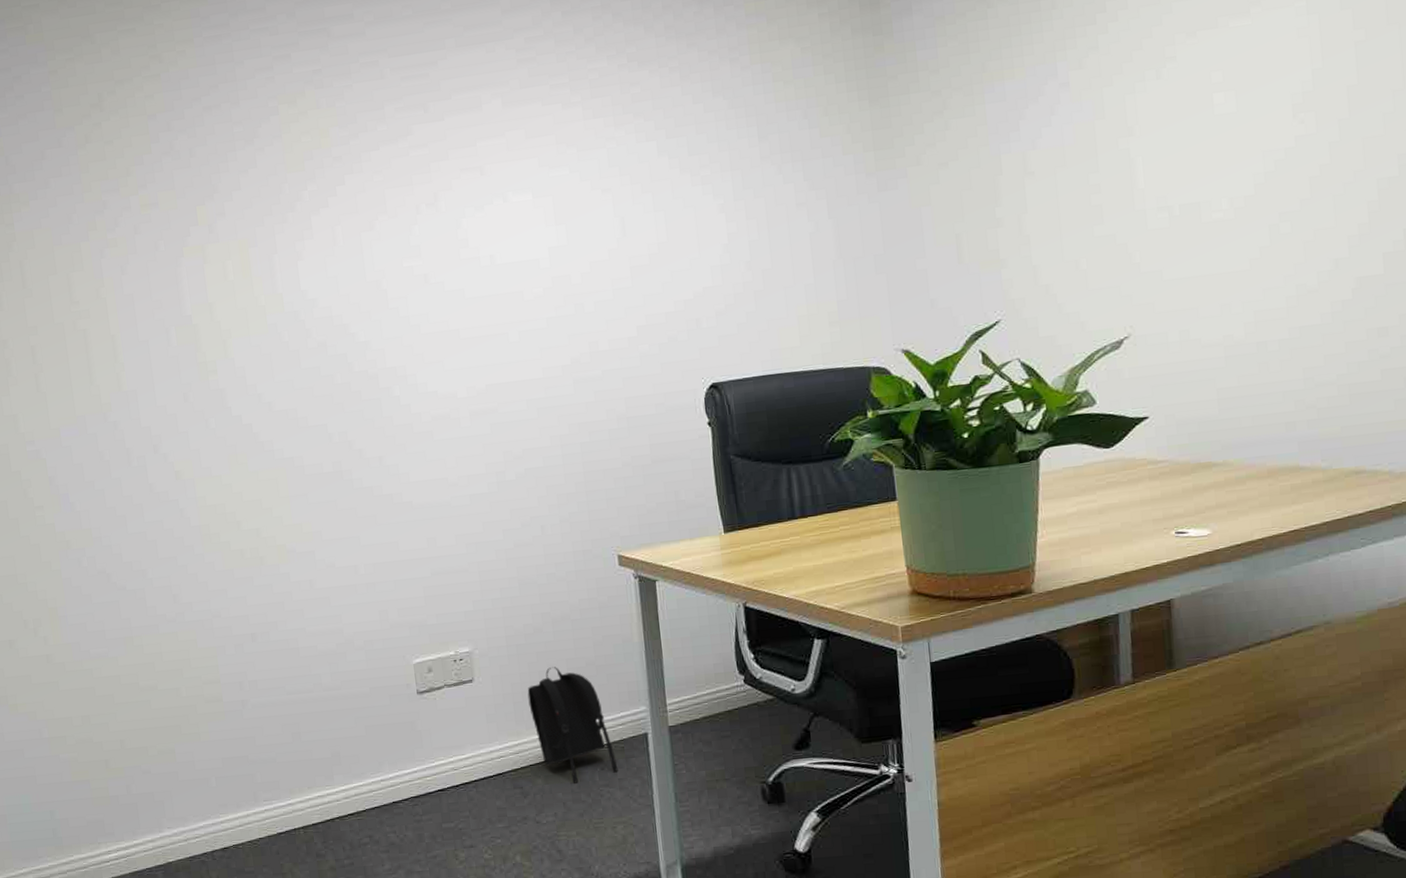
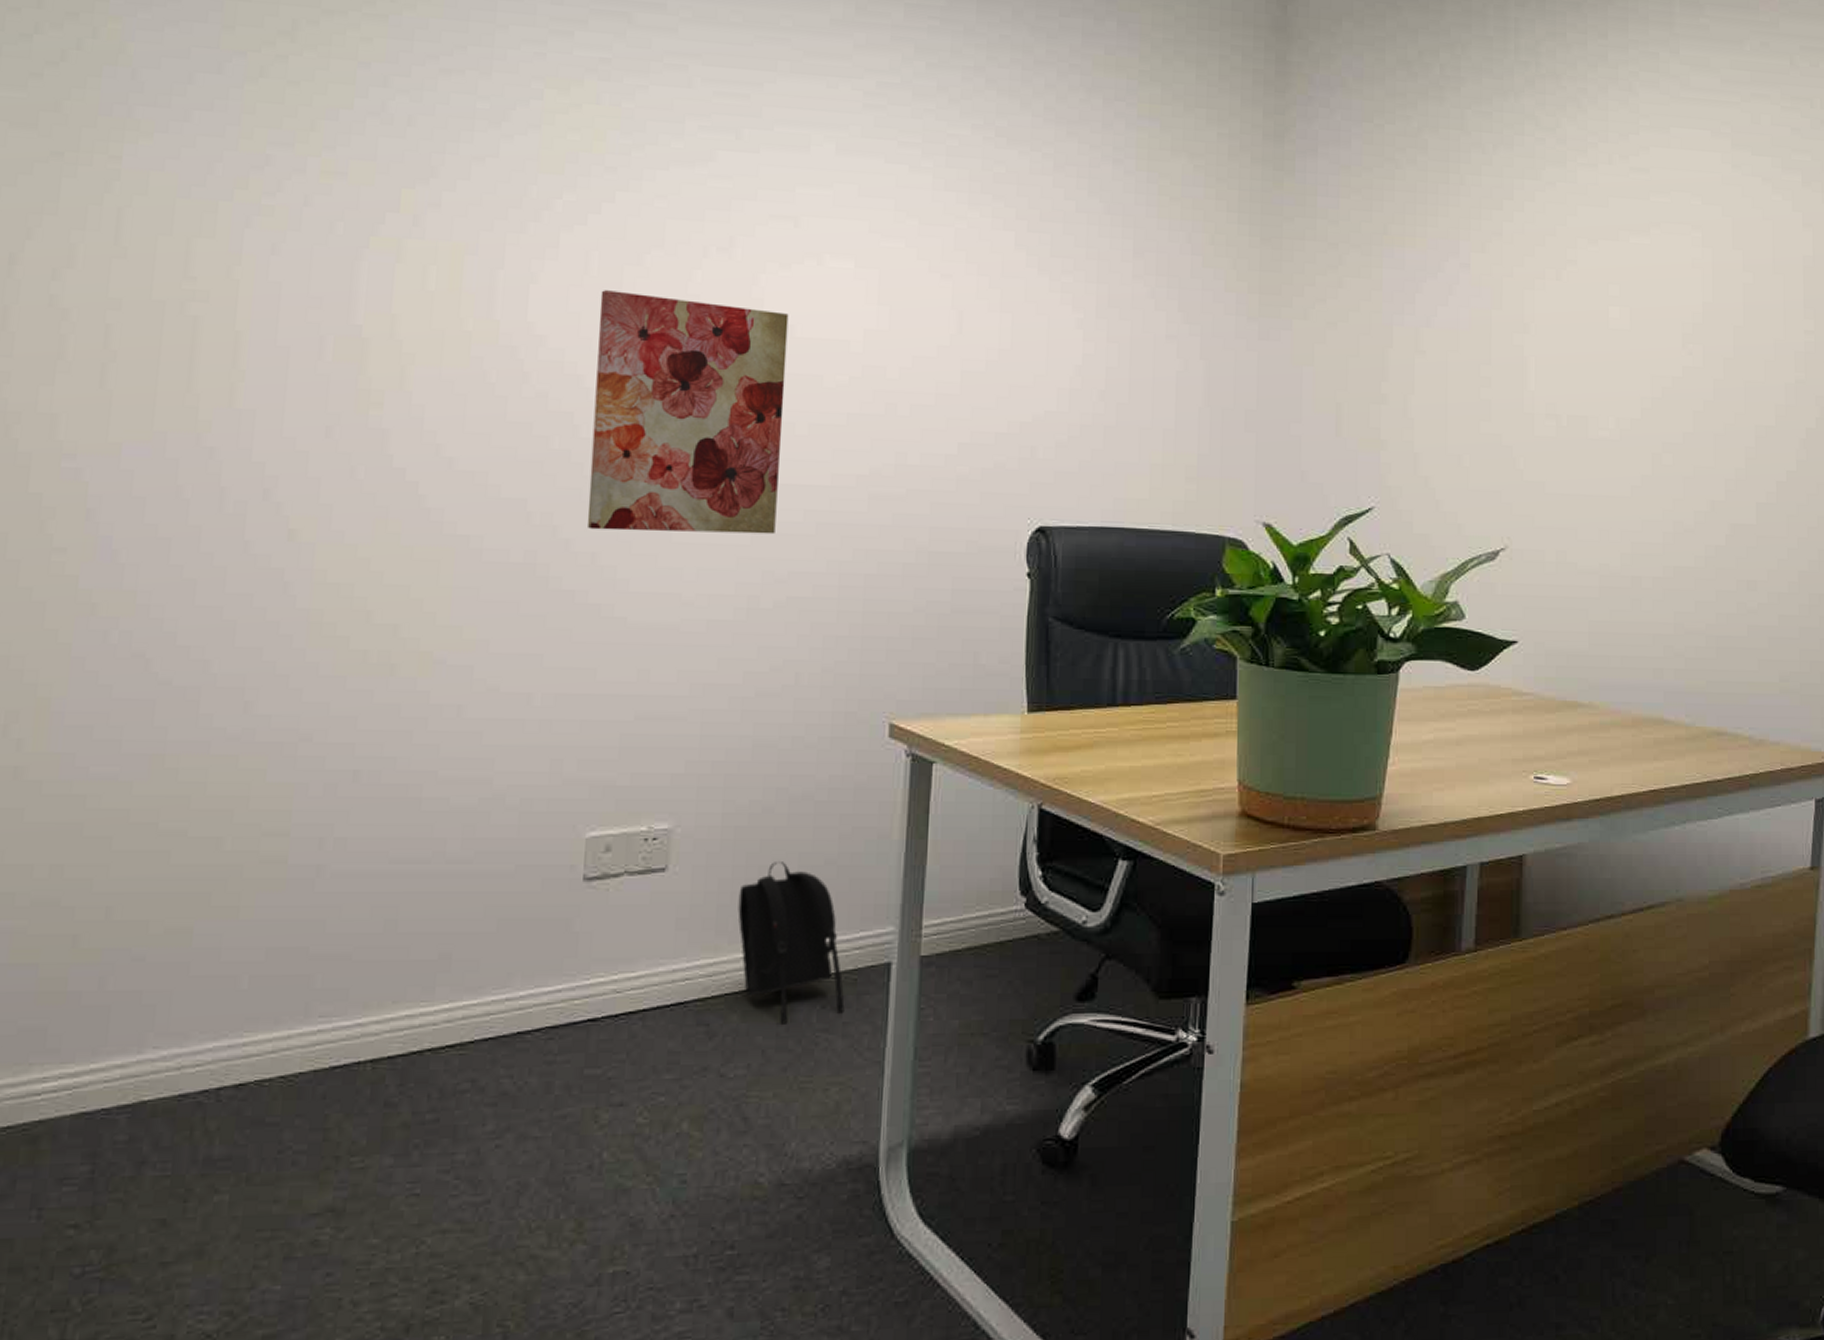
wall art: none [348,246,508,440] -> present [586,290,789,535]

